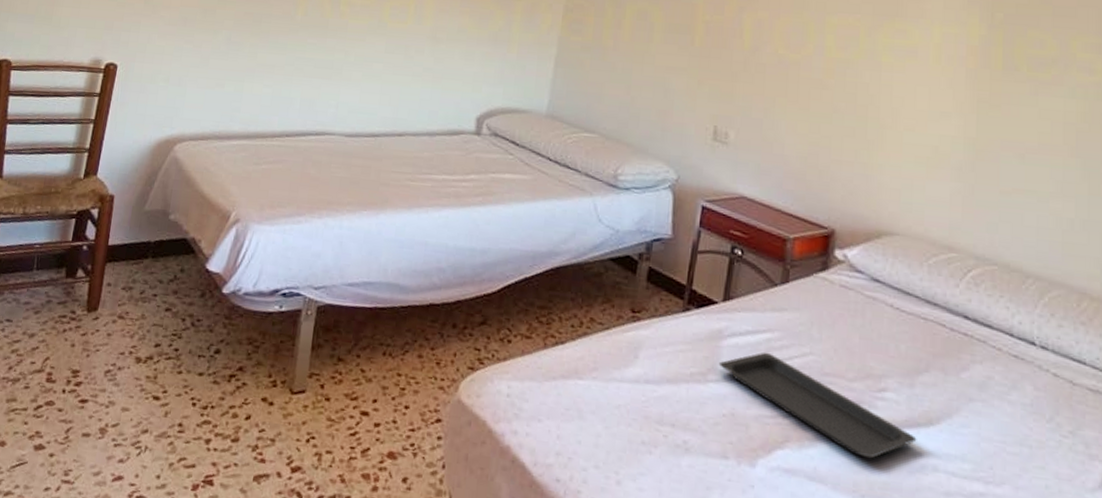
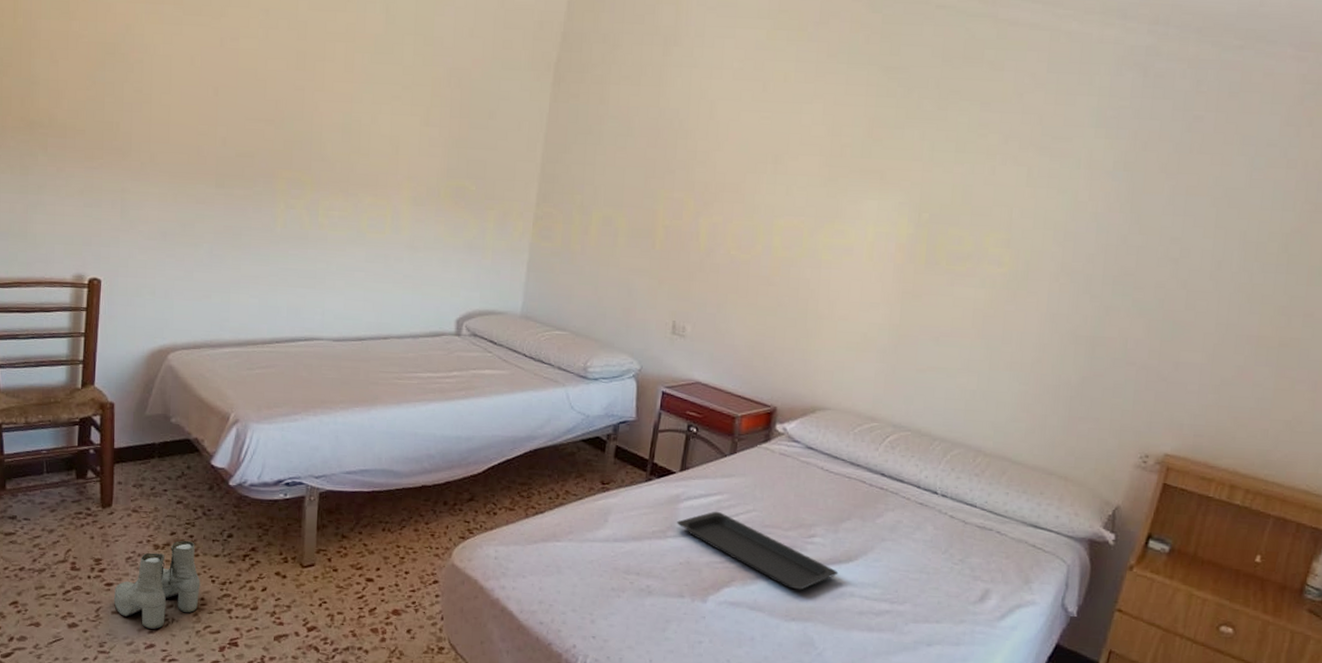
boots: none [86,353,181,458] -> present [113,540,201,629]

